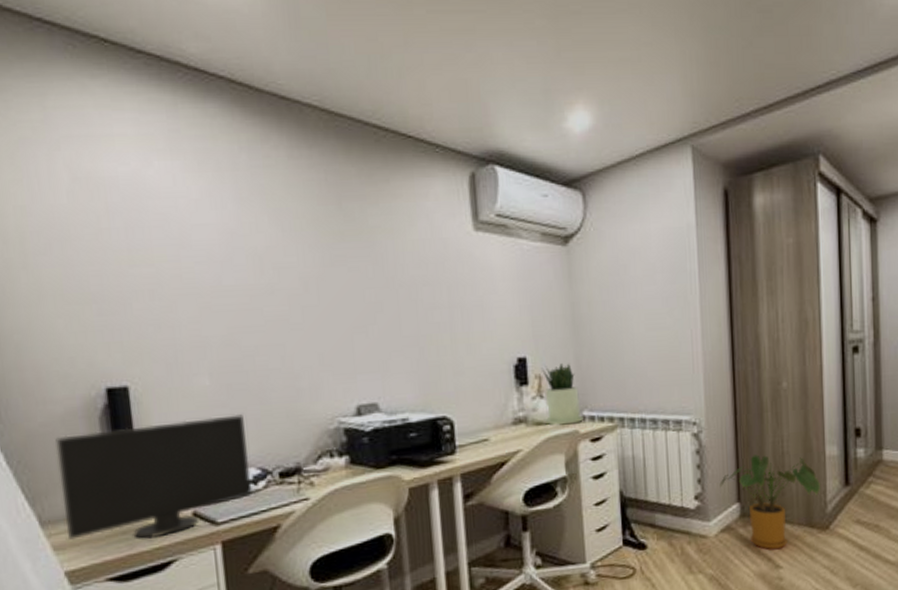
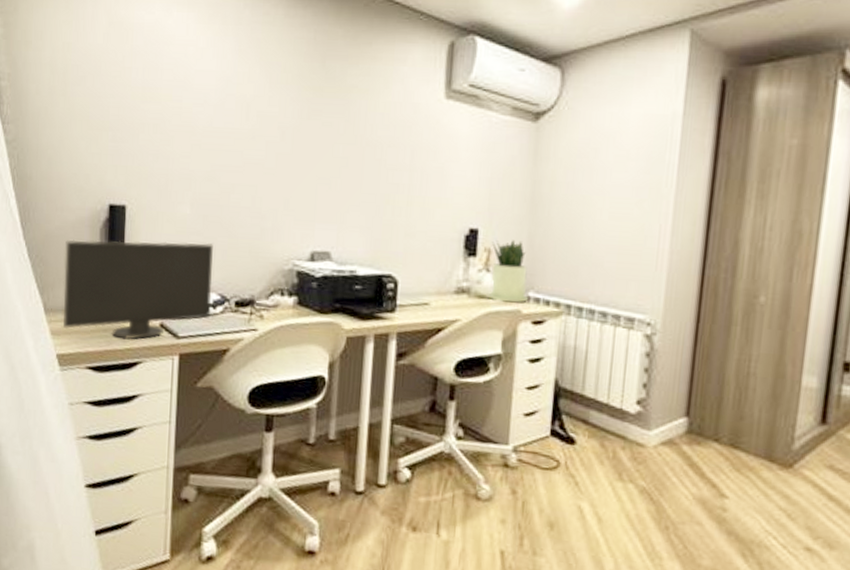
house plant: present [719,454,821,550] -> none [667,369,790,477]

